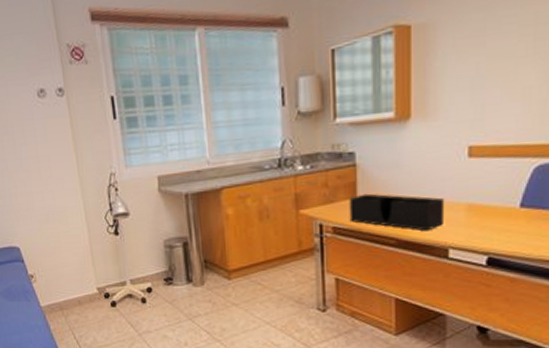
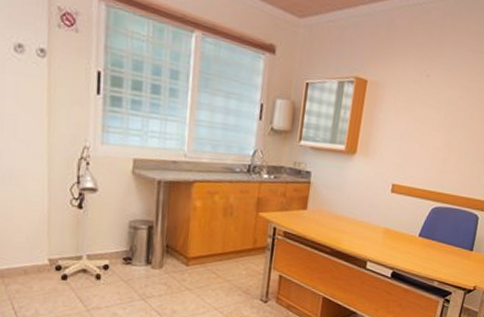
desk organizer: present [349,193,445,232] -> none [298,207,371,246]

